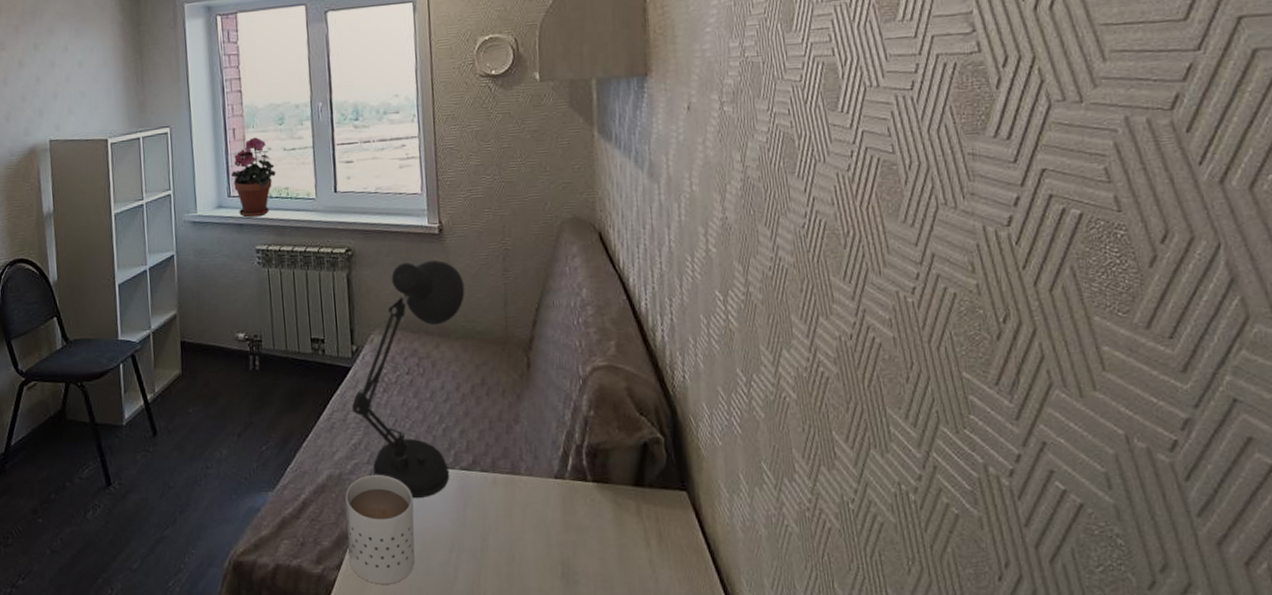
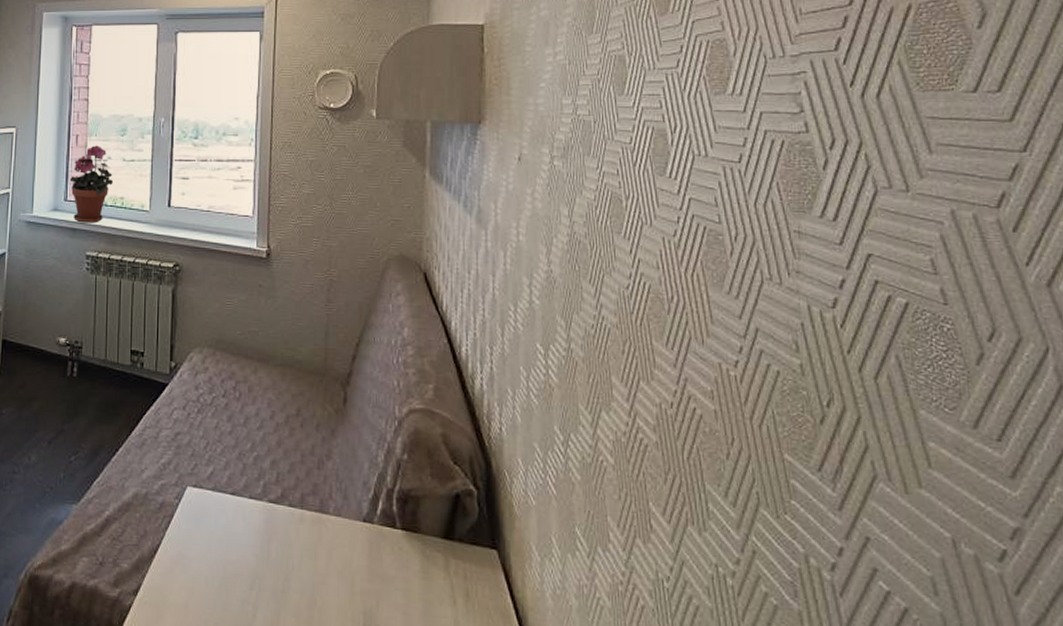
mug: present [345,474,415,585] -> none [147,497,218,617]
desk lamp: present [352,260,465,498] -> none [165,283,287,528]

